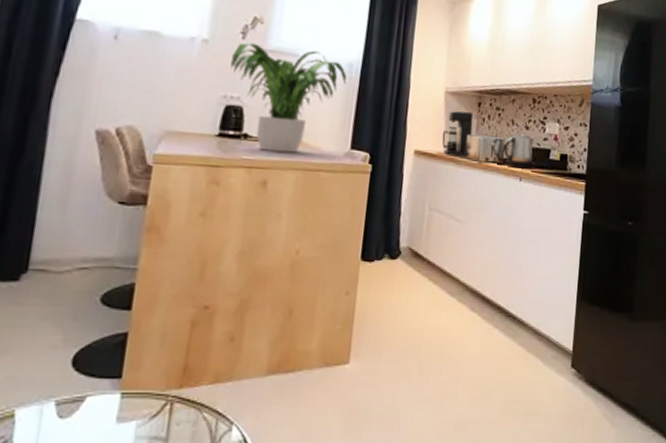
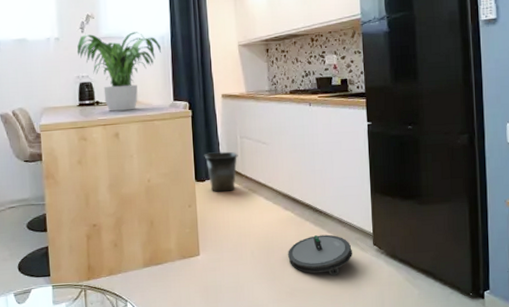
waste bin: none [378,223,423,279] -> present [204,151,238,192]
coffee maker: present [442,111,473,156] -> none [241,57,265,95]
toaster: present [465,134,505,165] -> none [260,73,294,97]
robot vacuum: none [465,348,546,406] -> present [288,234,353,277]
kettle: present [504,134,534,169] -> none [292,68,318,96]

